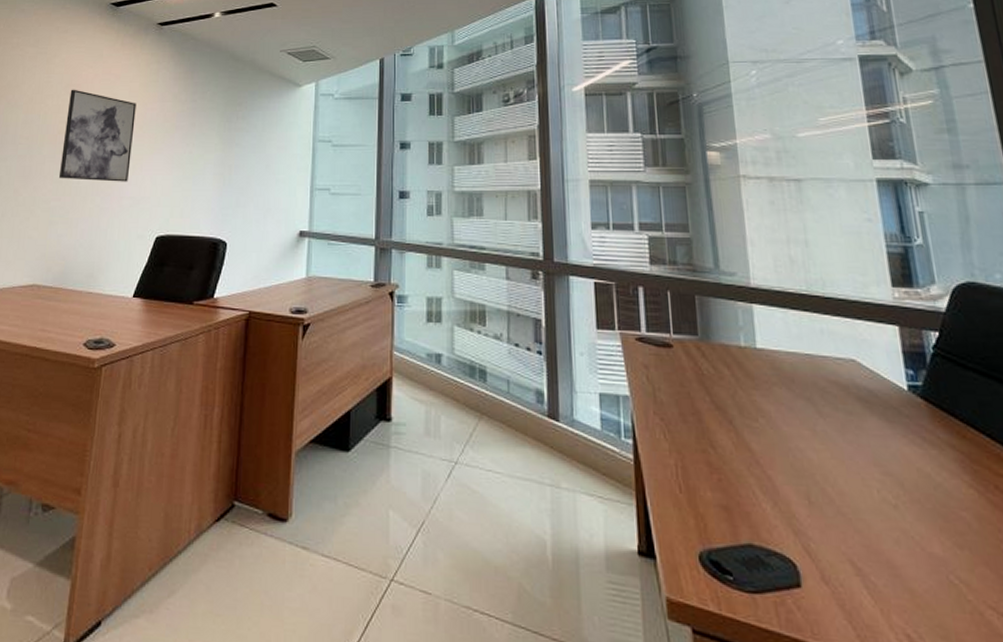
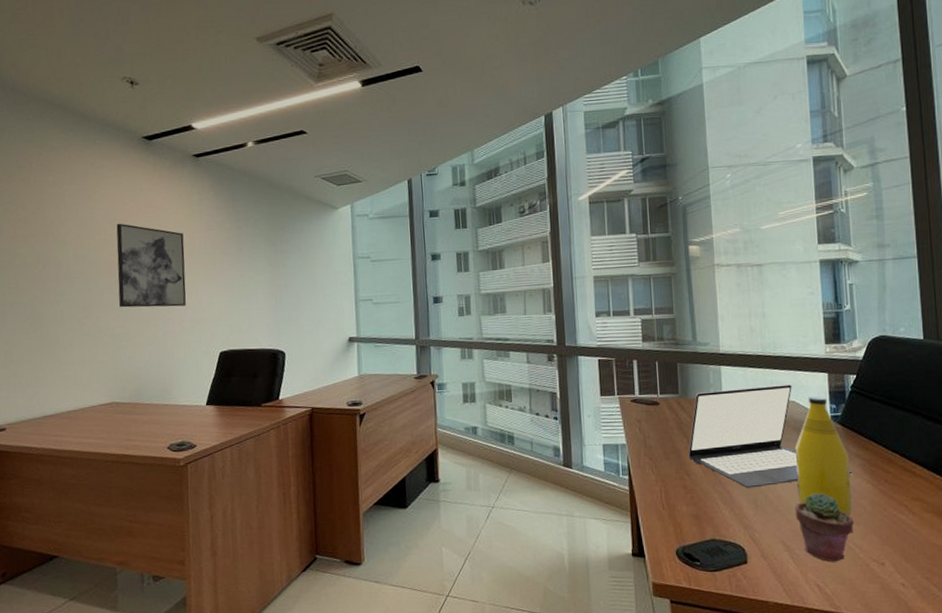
laptop: none [712,335,945,476] -> present [688,384,852,488]
bottle: none [859,356,952,534] -> present [795,396,853,516]
potted succulent: none [865,495,955,603] -> present [795,493,854,562]

